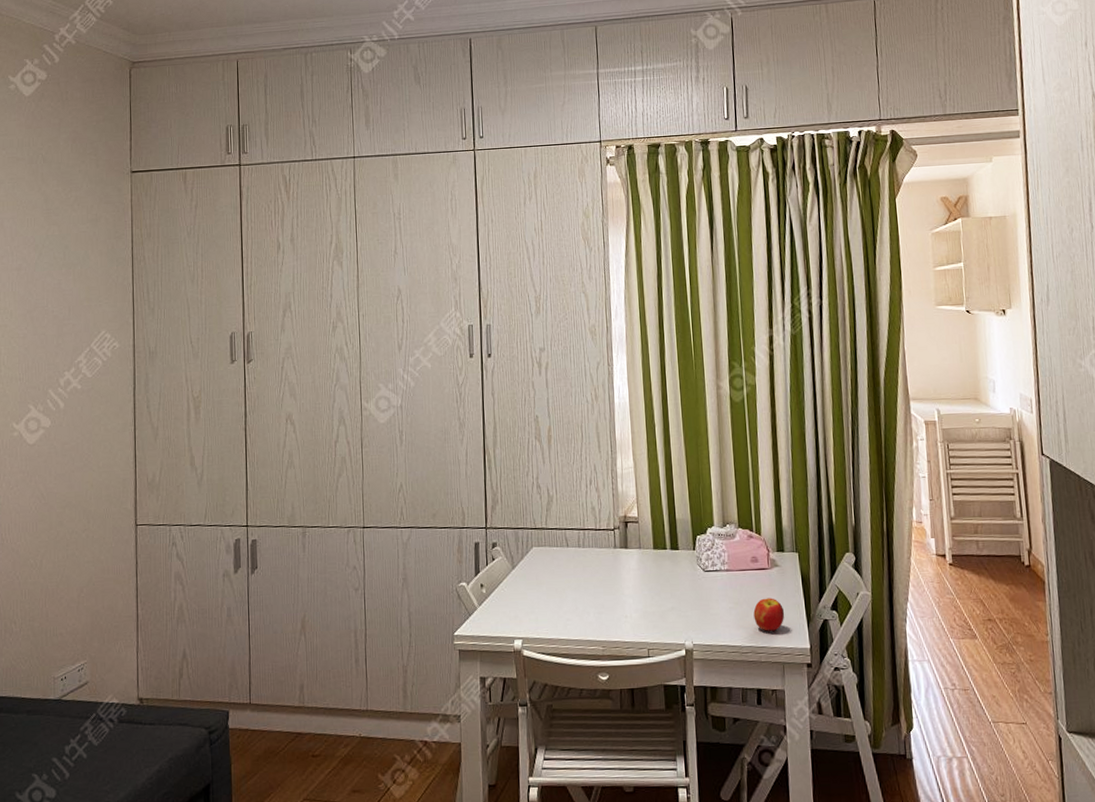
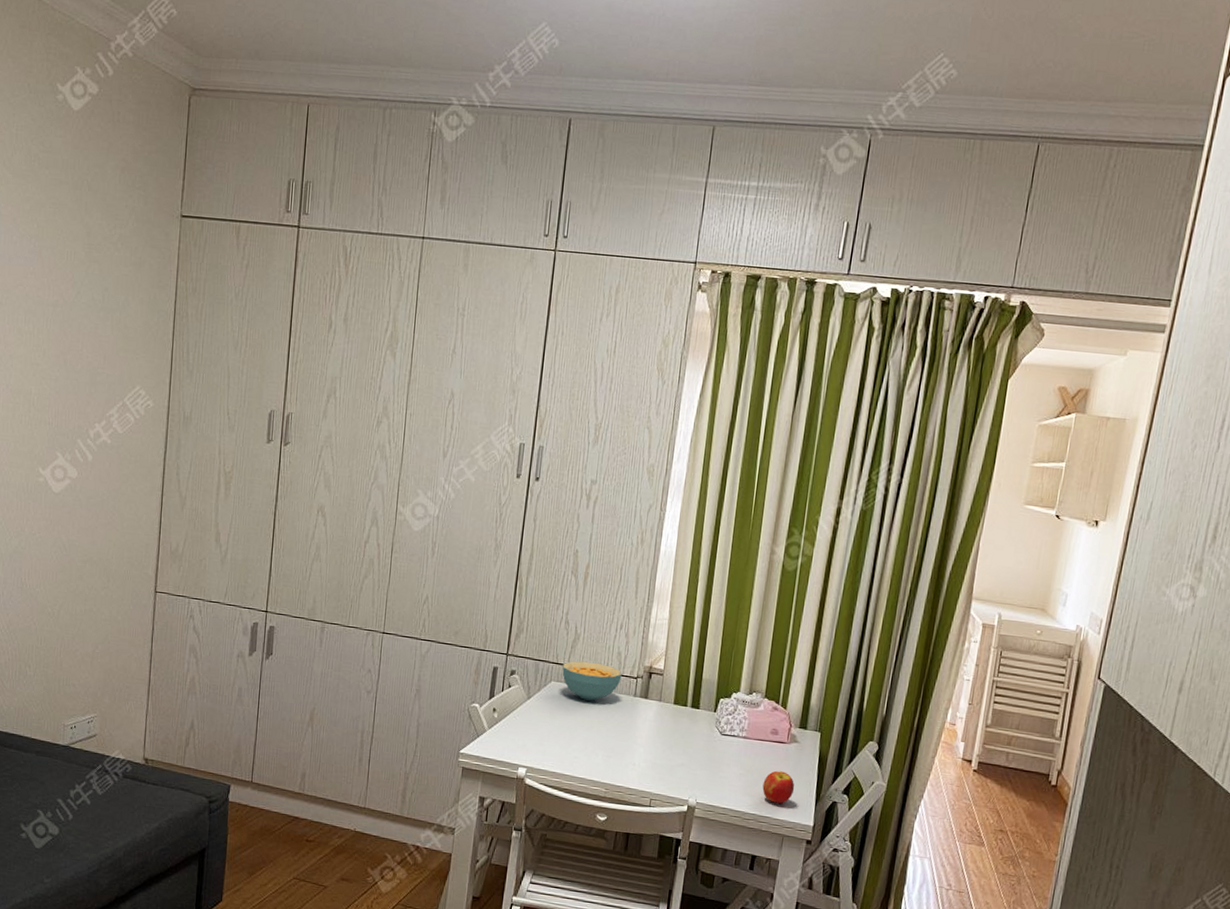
cereal bowl: none [541,521,600,560] -> present [562,661,622,701]

